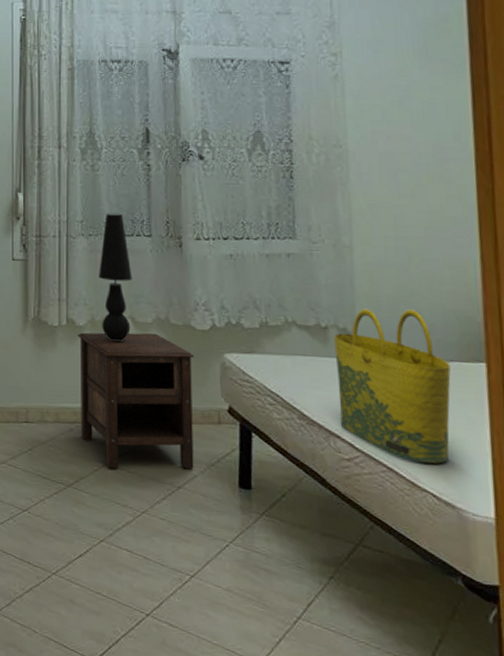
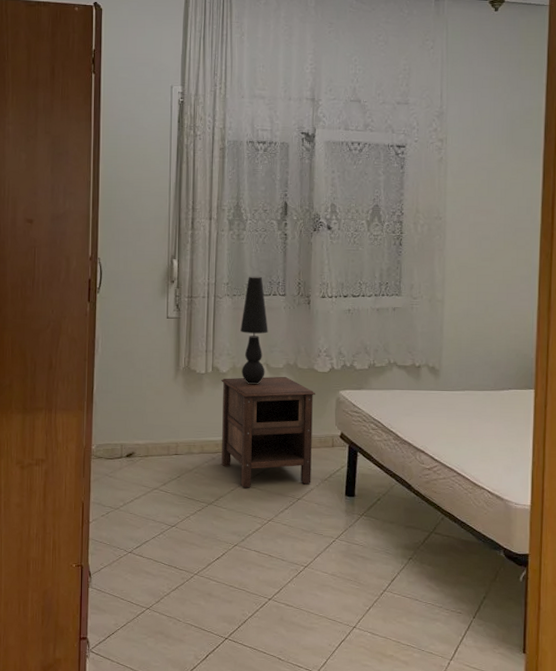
tote bag: present [334,308,451,464] -> none [425,350,509,468]

